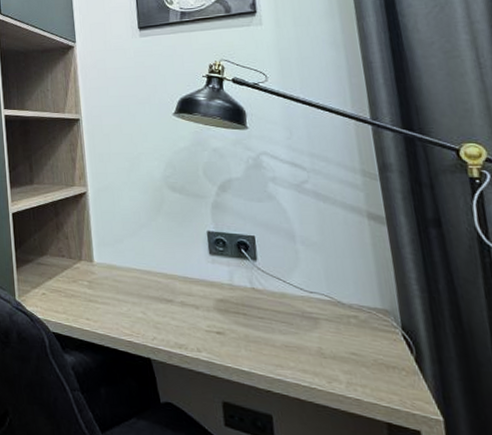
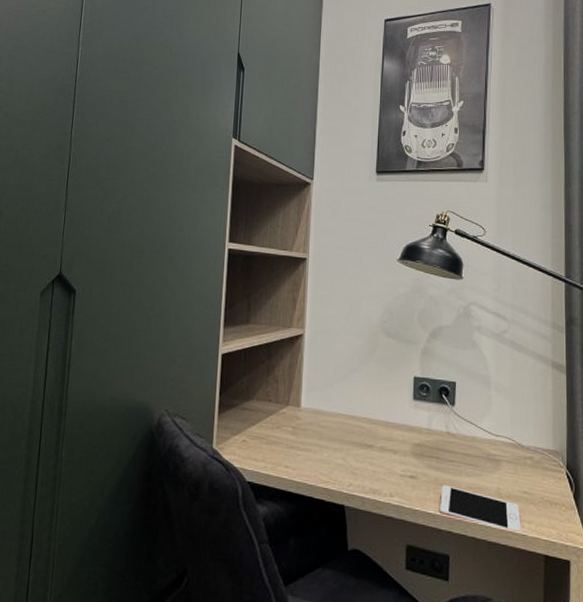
cell phone: none [253,342,354,394] -> present [439,485,521,530]

